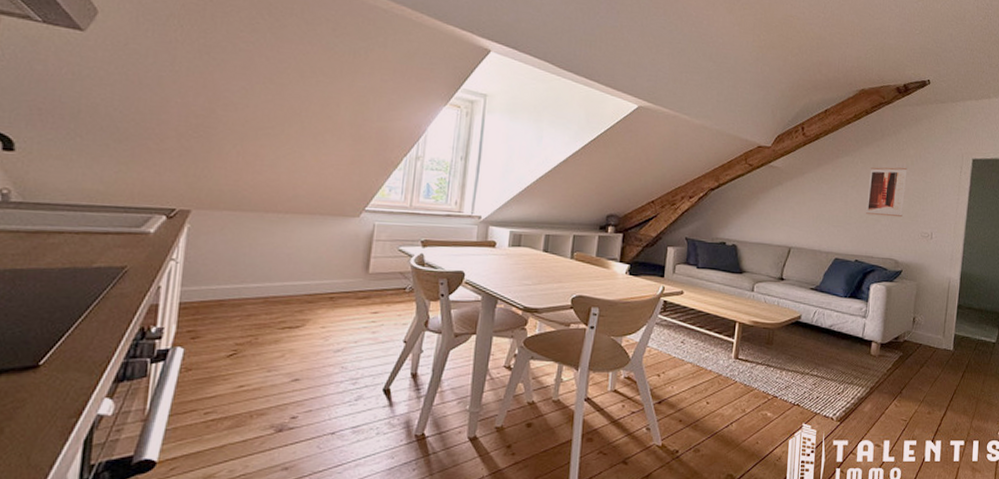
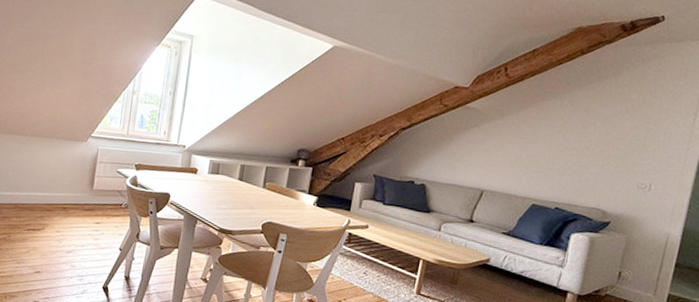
wall art: present [866,167,907,218] -> none [572,111,627,166]

